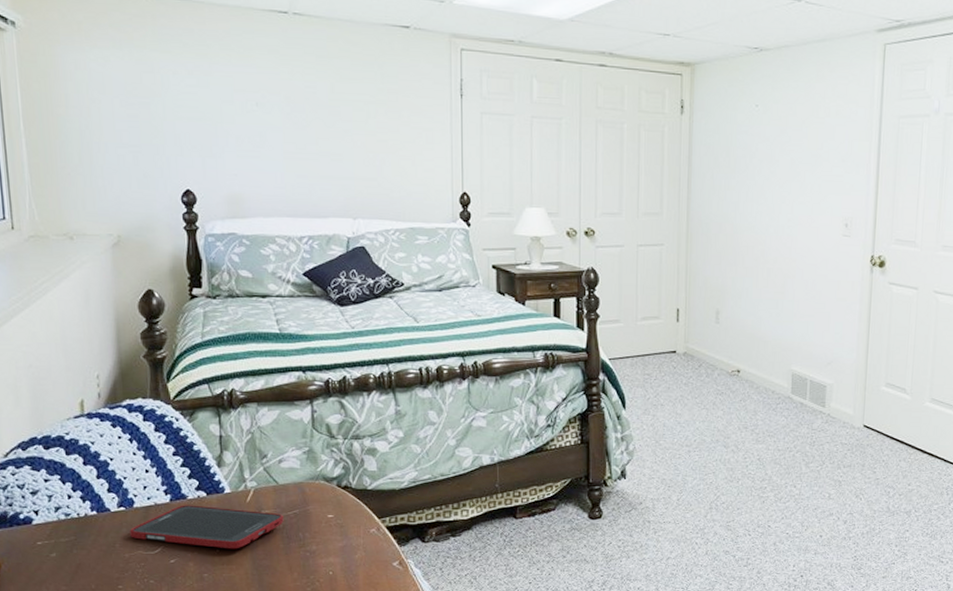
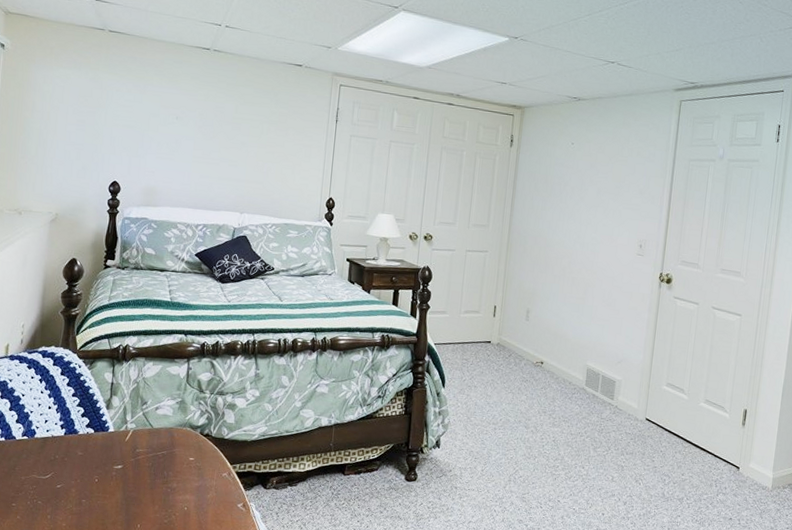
cell phone: present [129,505,284,549] -> none [27,438,154,481]

